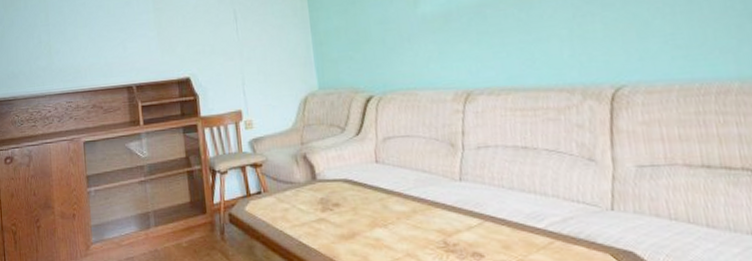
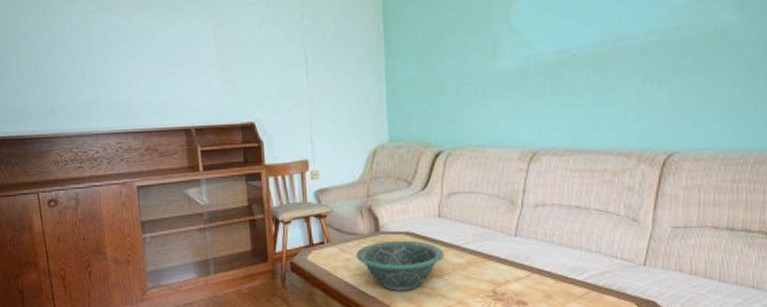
decorative bowl: none [293,188,386,243] -> present [355,240,444,291]

